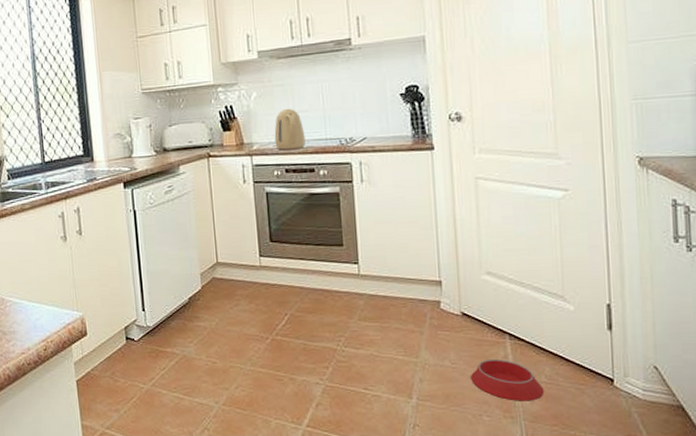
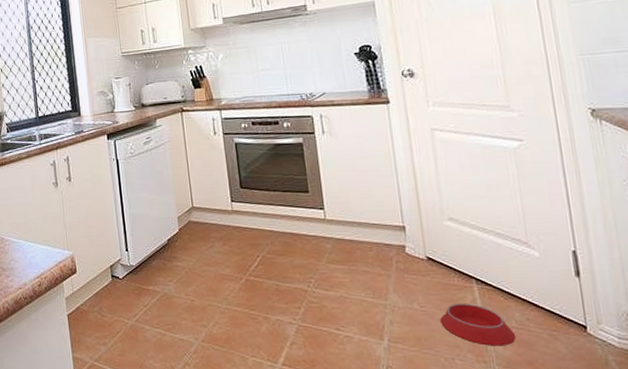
kettle: present [274,108,306,150] -> none [240,67,269,105]

